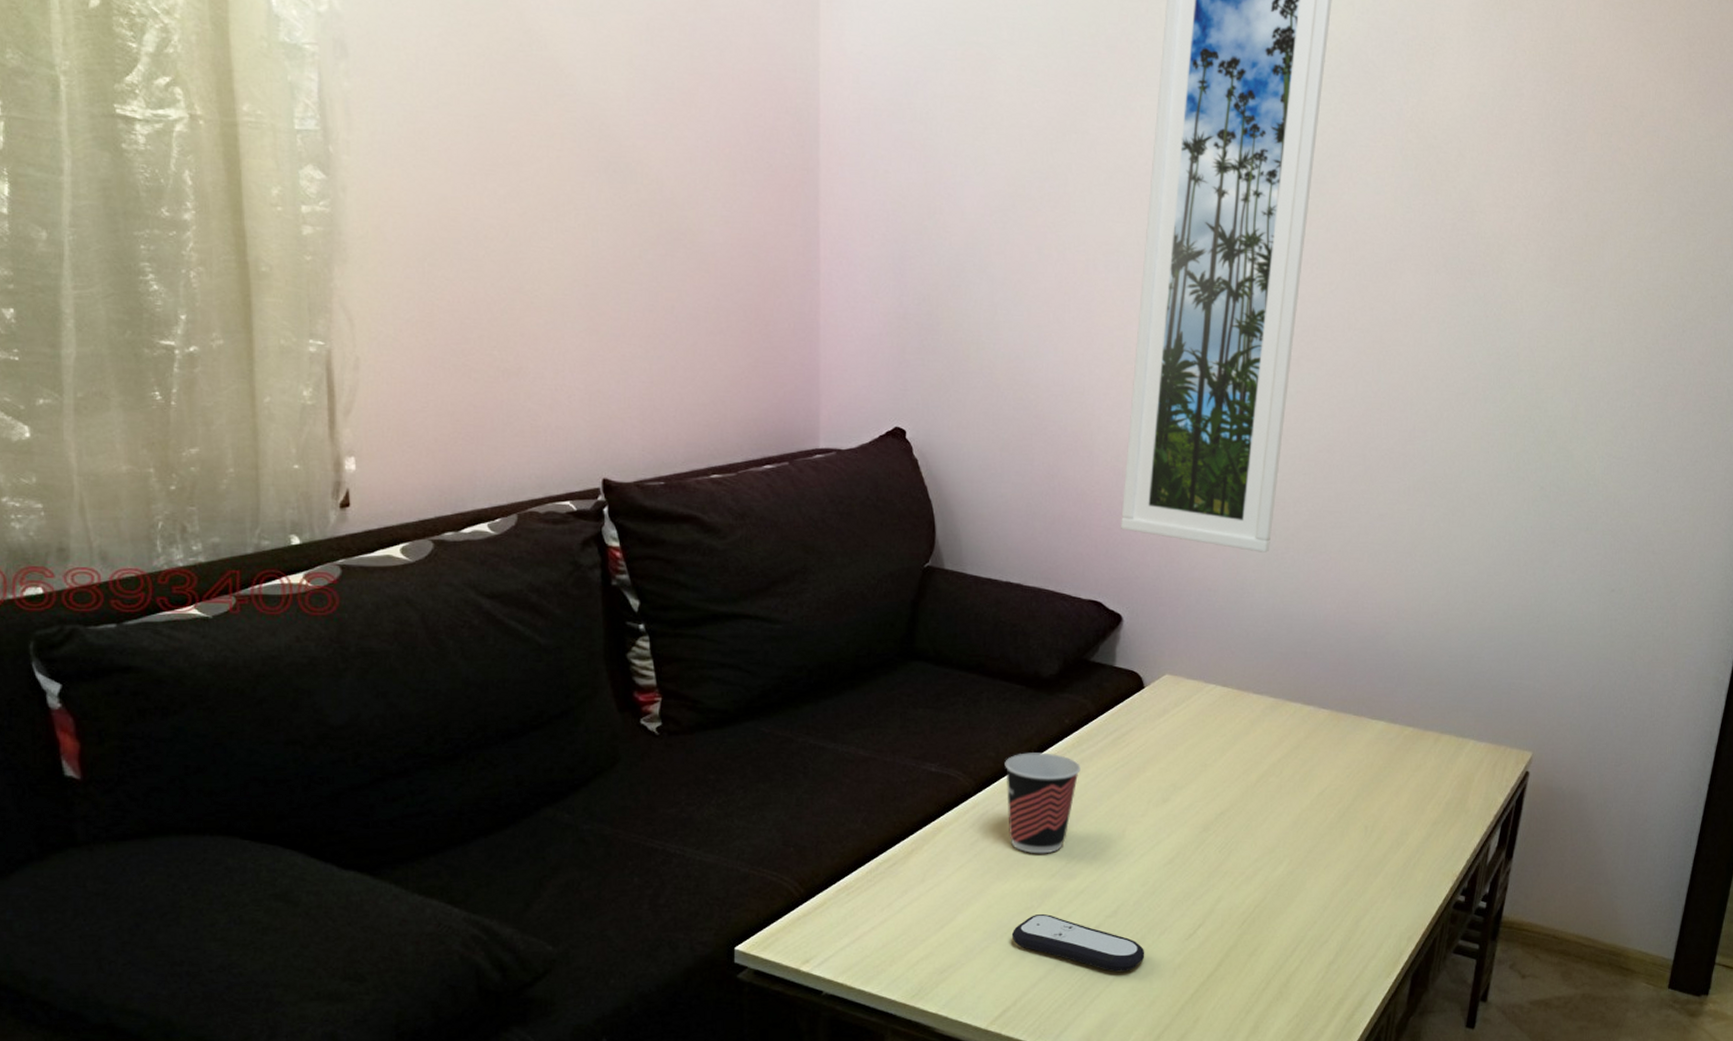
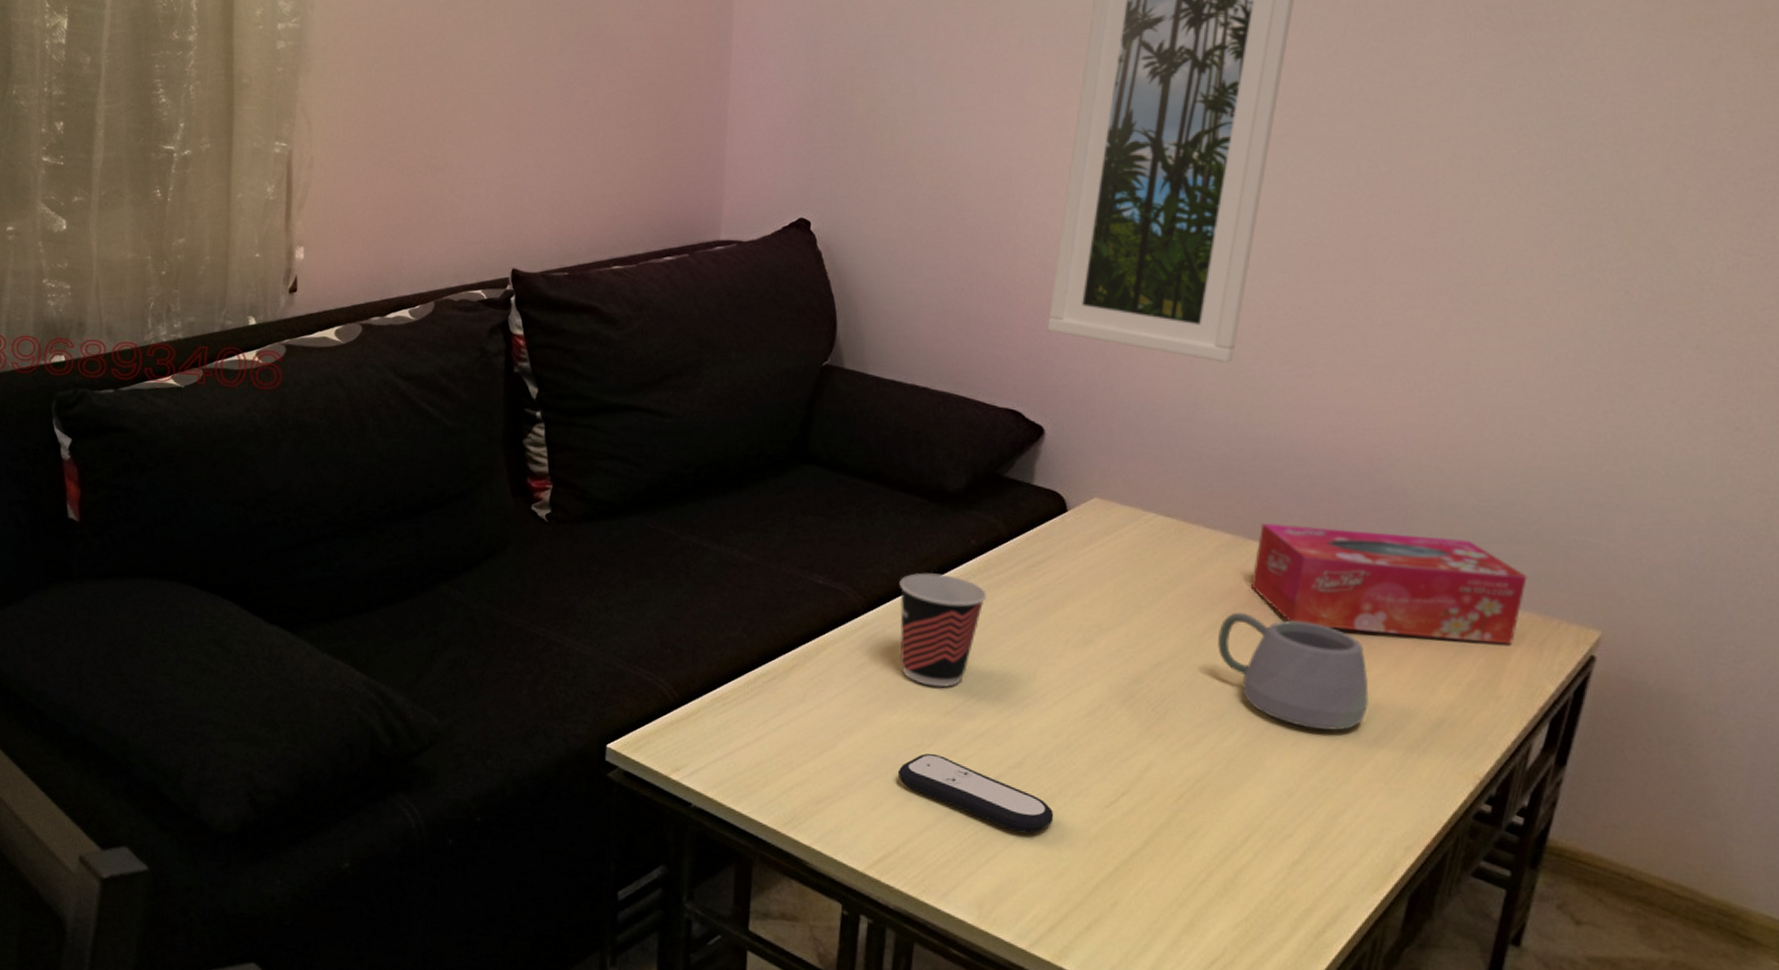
mug: none [1267,762,1378,852] -> present [1218,612,1369,731]
tissue box: none [1290,685,1483,769] -> present [1251,522,1528,645]

